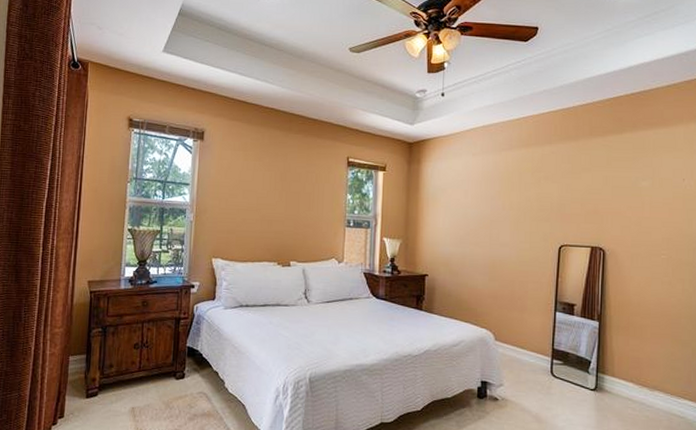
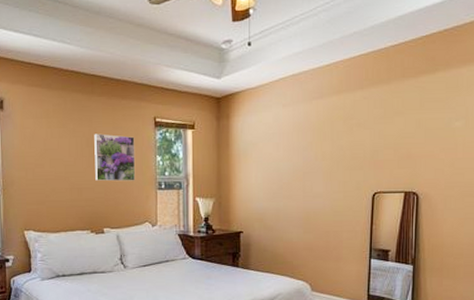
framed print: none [286,169,327,217] -> present [94,133,136,182]

